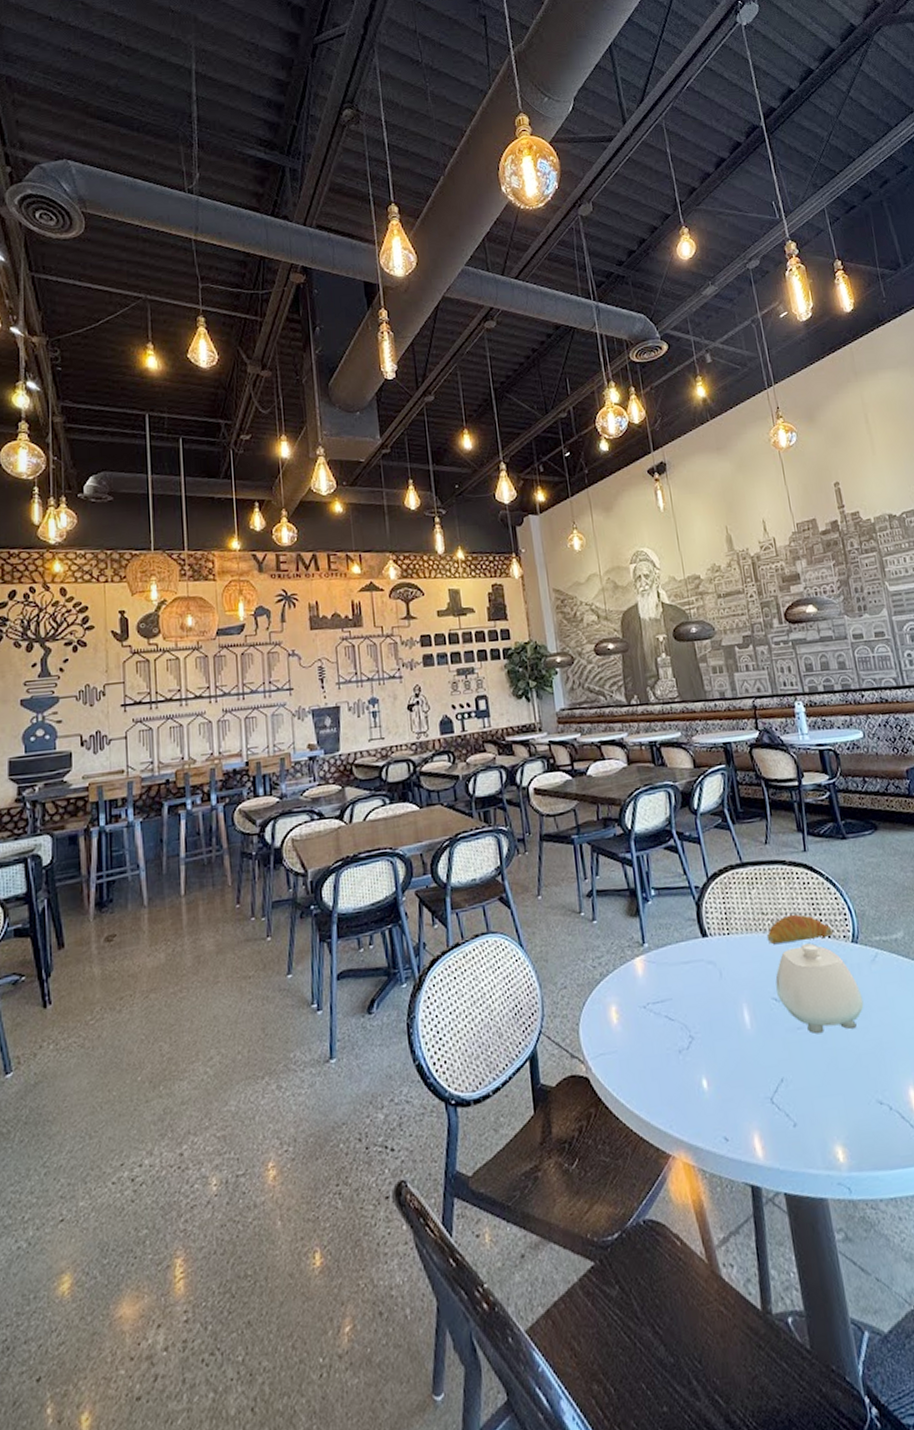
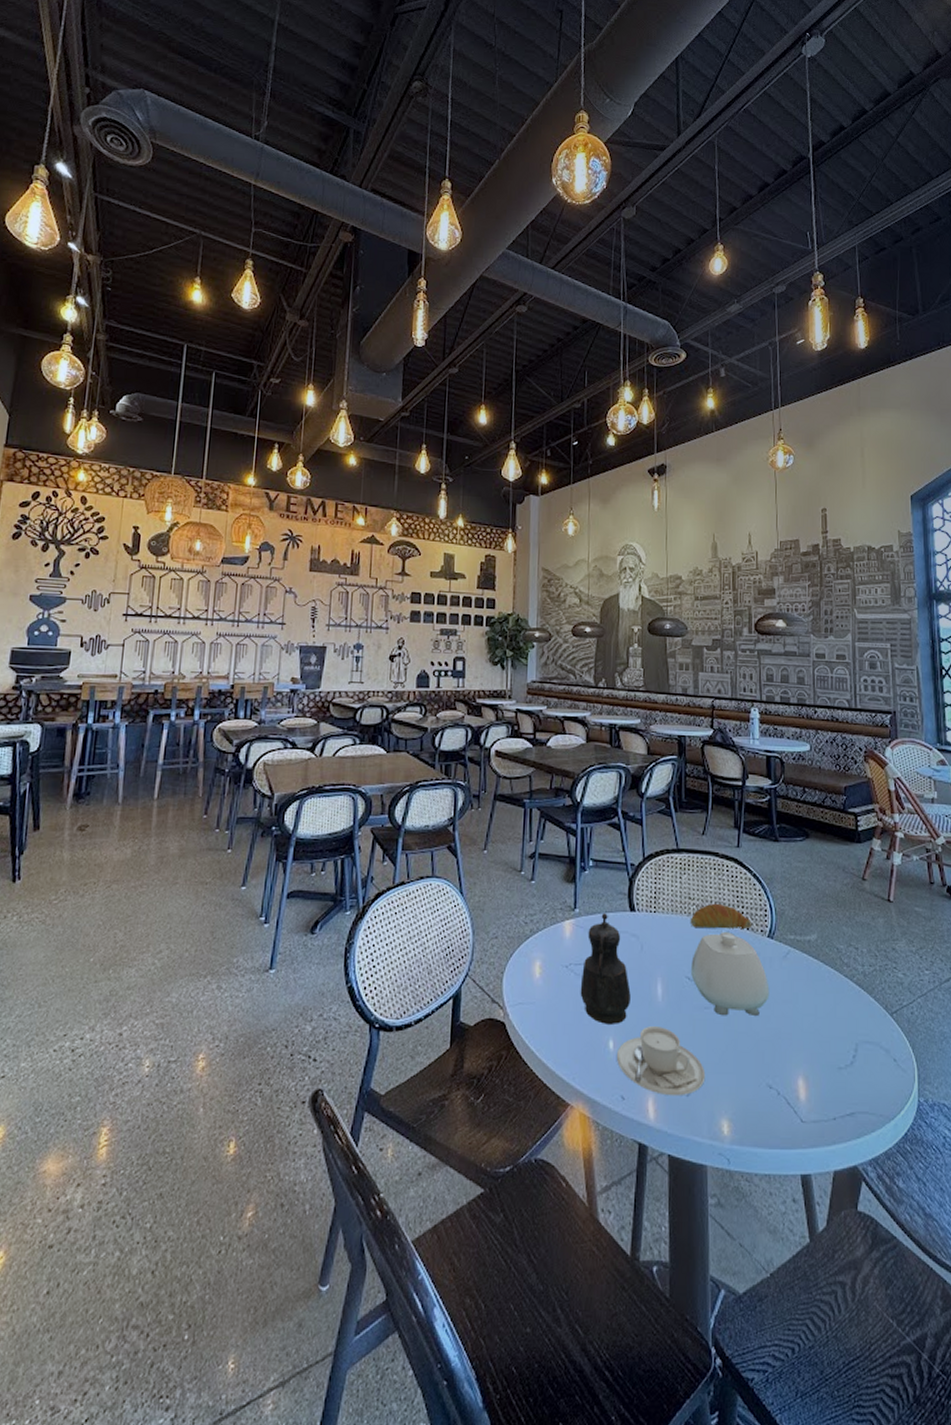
coffeepot: none [661,943,718,1063] -> present [580,913,631,1024]
teacup: none [712,1056,811,1130] -> present [616,1026,706,1096]

